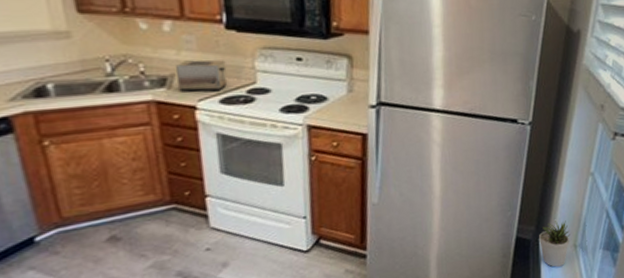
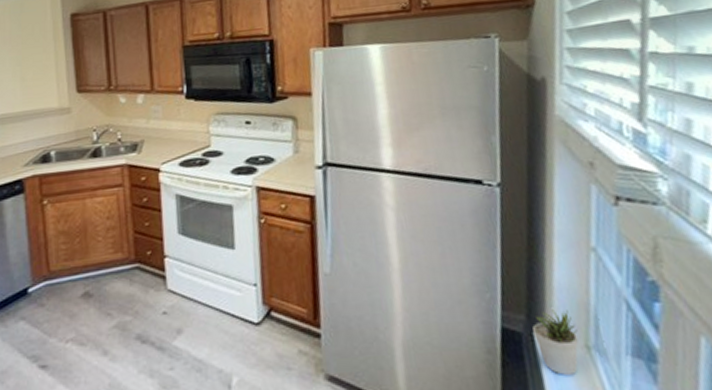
toaster: present [175,59,228,92] -> none [144,126,187,156]

